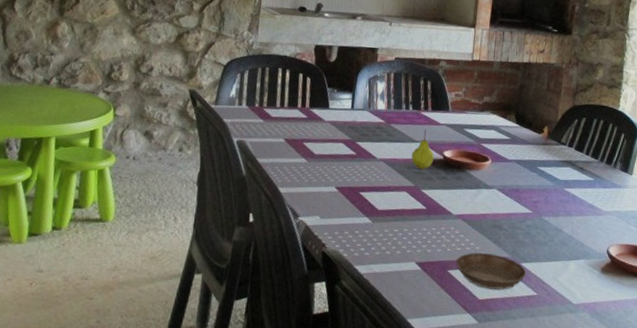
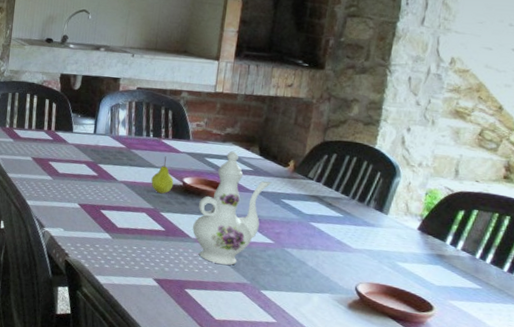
ewer: none [454,120,529,240] -> present [193,151,272,265]
saucer: present [456,253,527,290] -> none [194,275,266,314]

